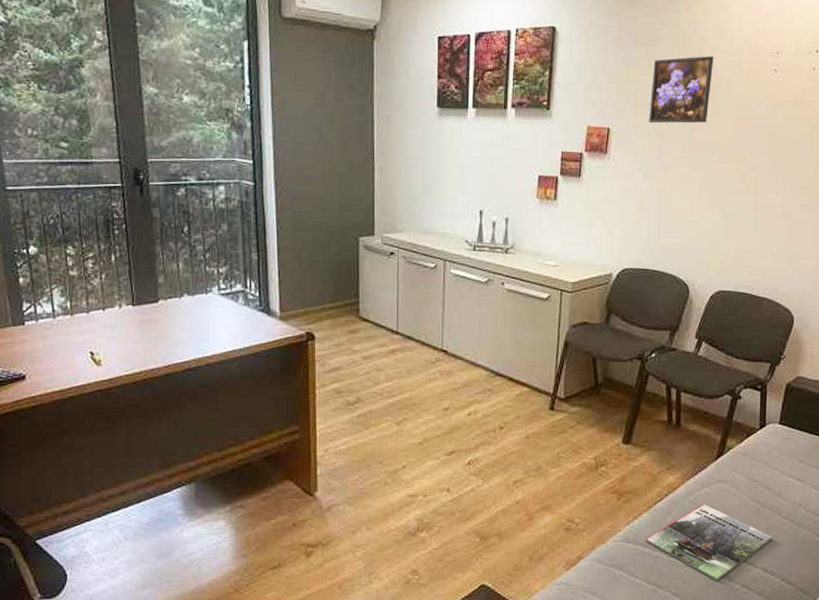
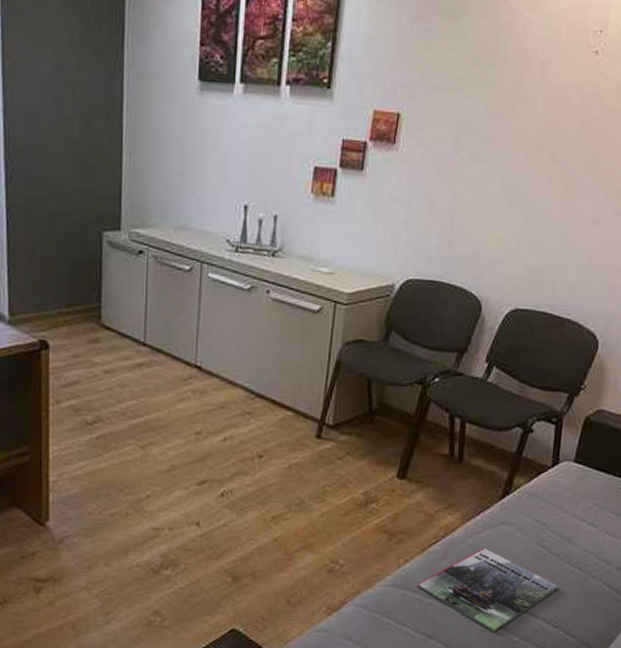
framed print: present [649,56,714,124] -> none [446,31,526,112]

